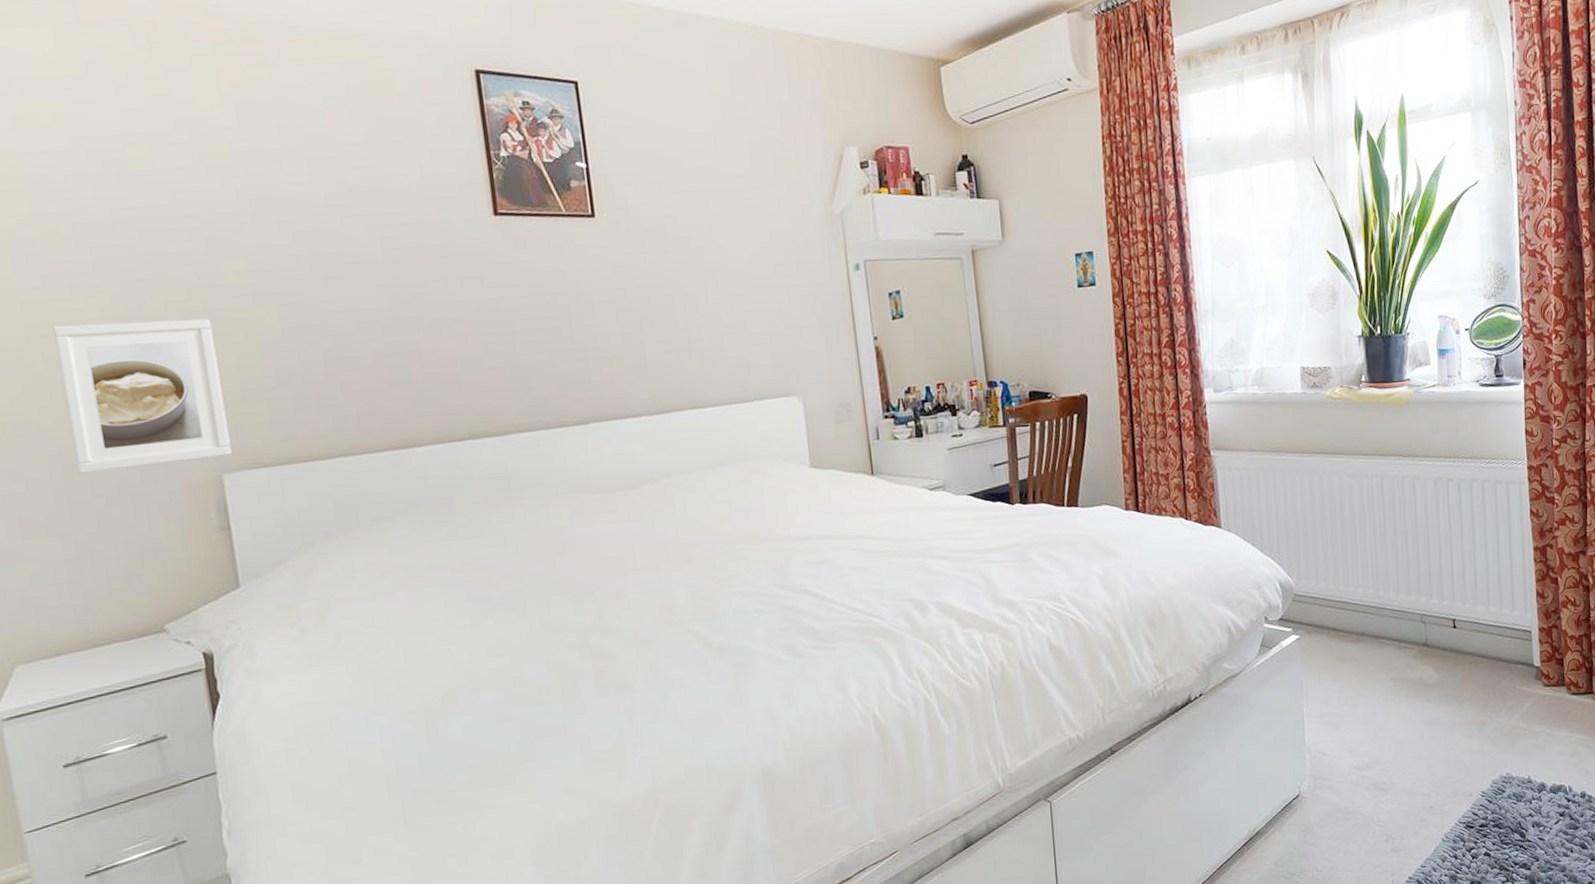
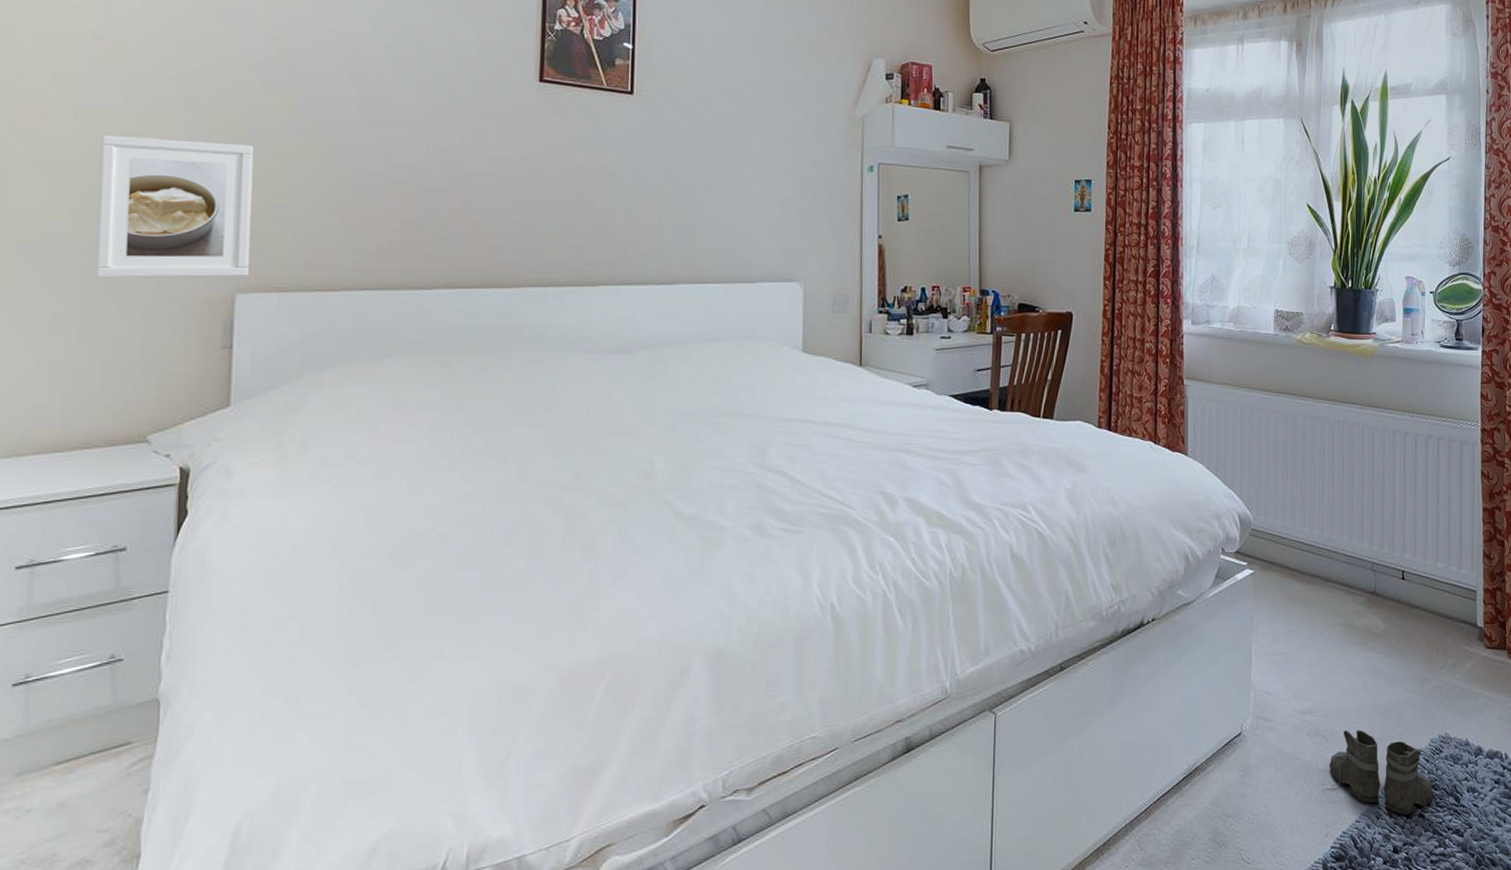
boots: none [1391,779,1504,856] -> present [1329,730,1438,817]

